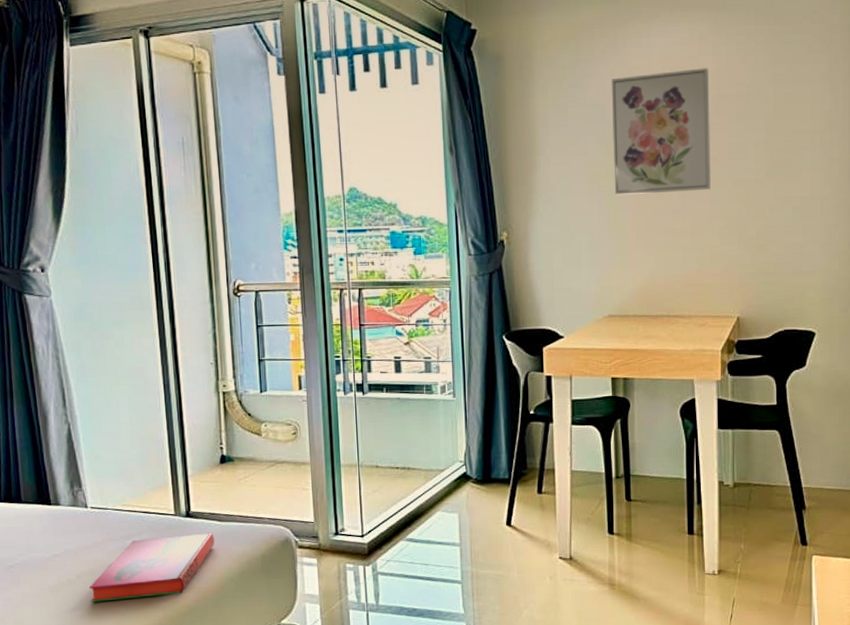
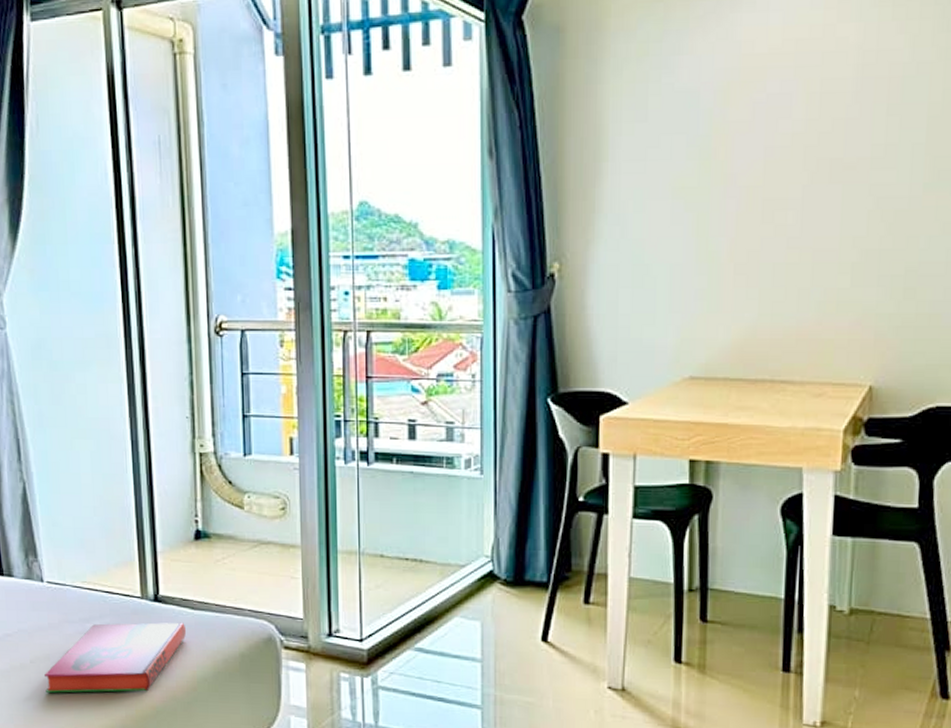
wall art: present [612,68,711,196] -> none [706,40,850,217]

